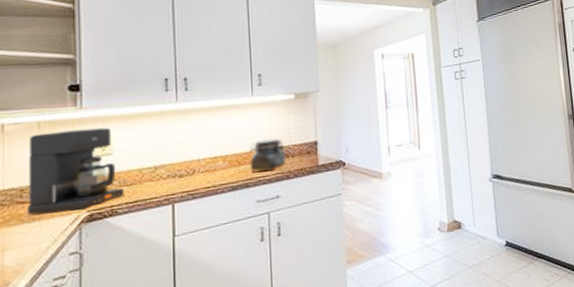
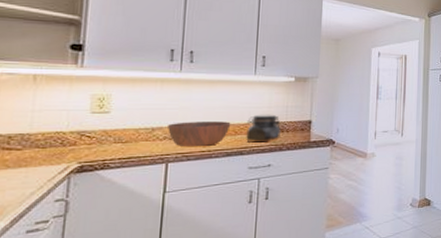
coffee maker: present [26,127,125,214] -> none [13,86,119,161]
bowl: none [170,151,233,185] -> present [168,121,231,148]

